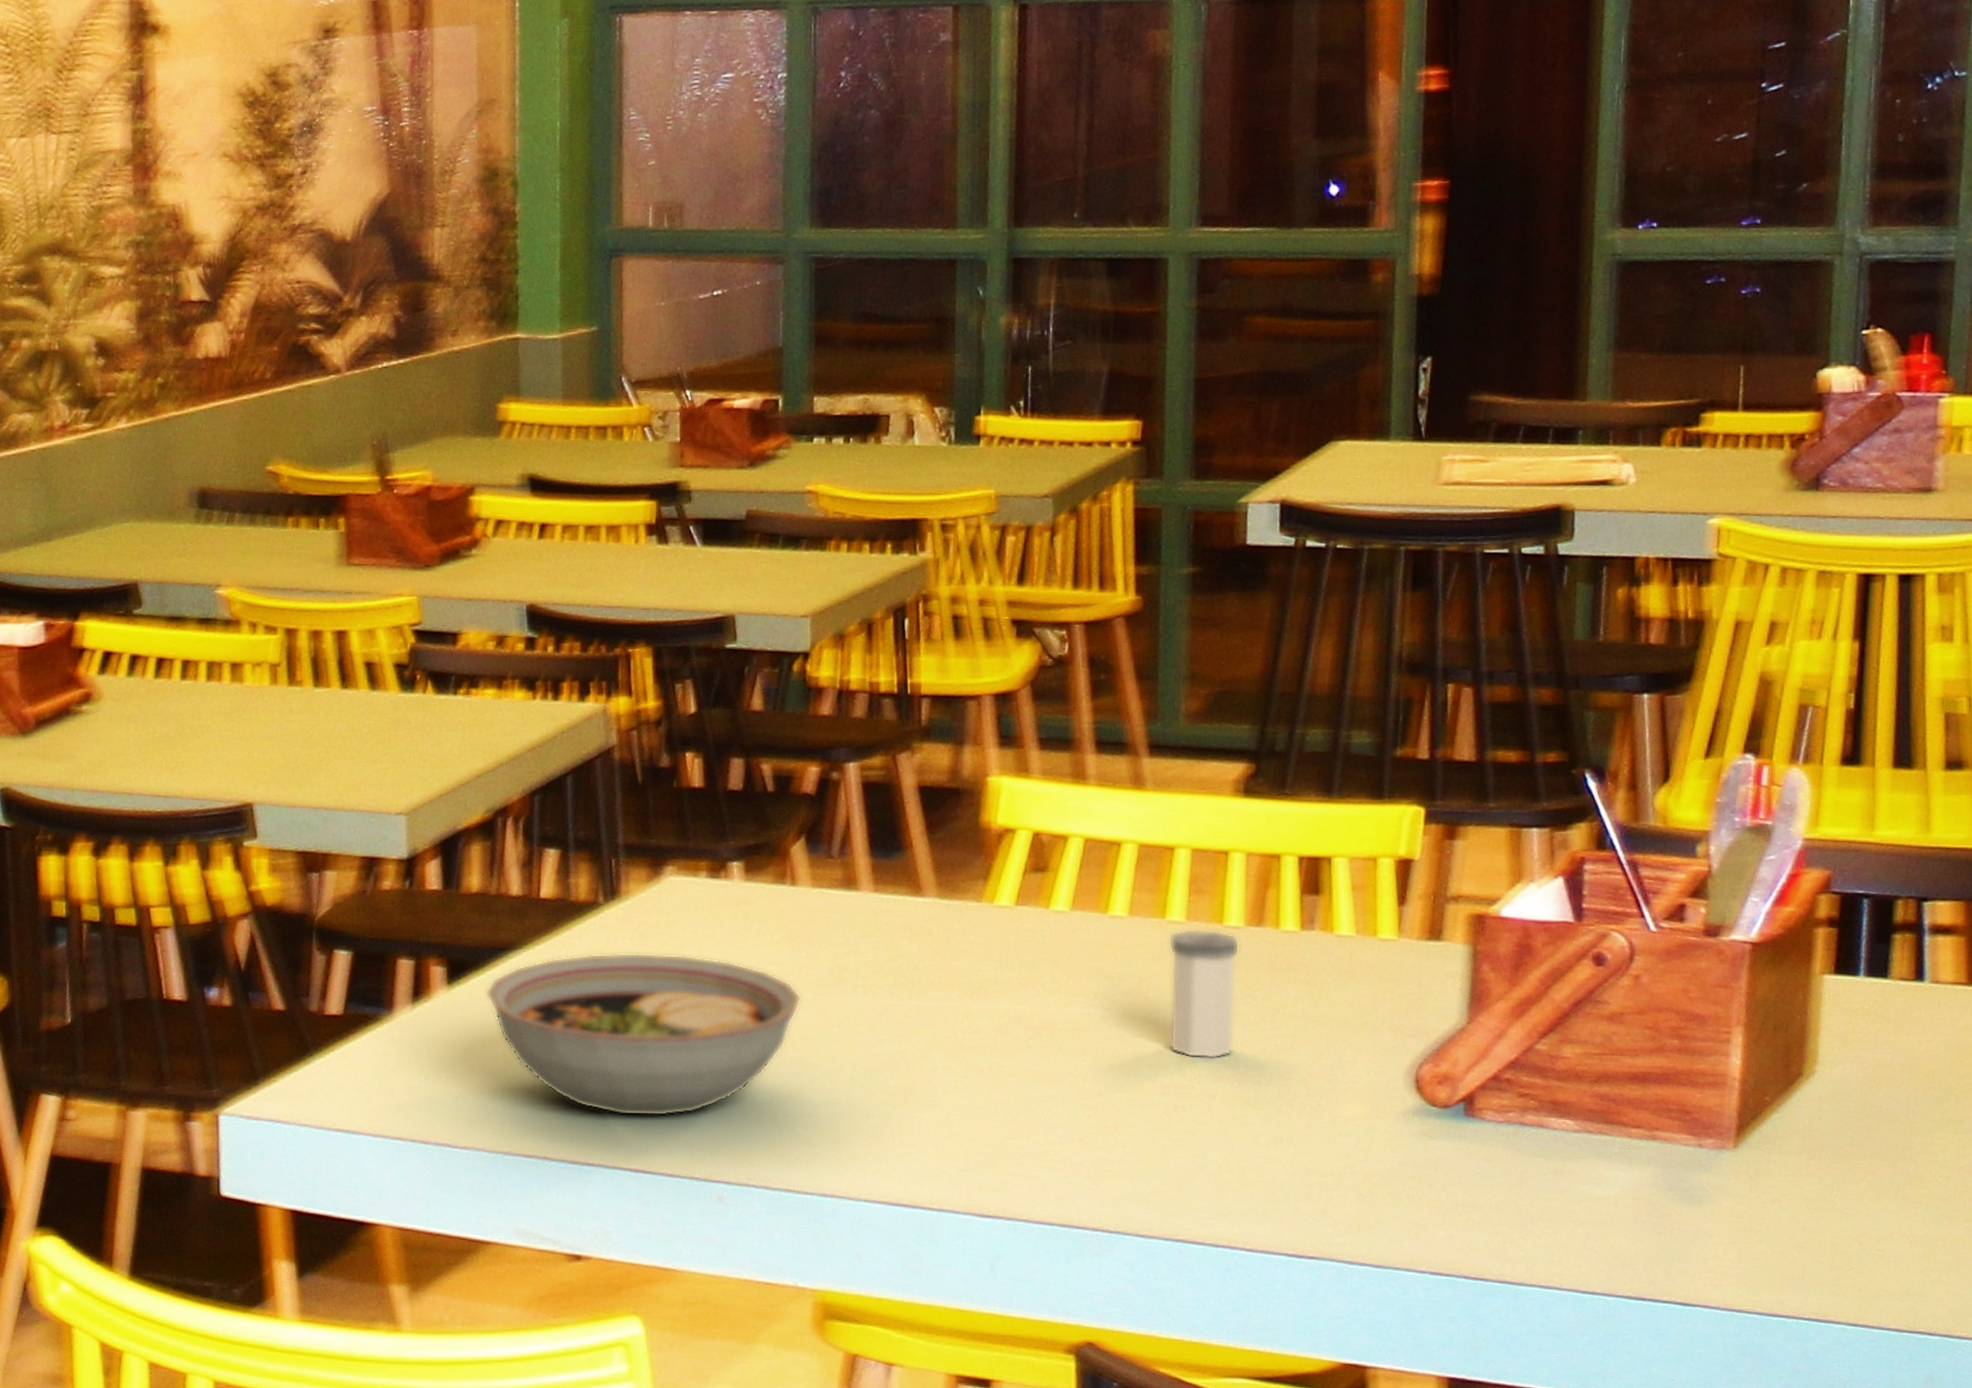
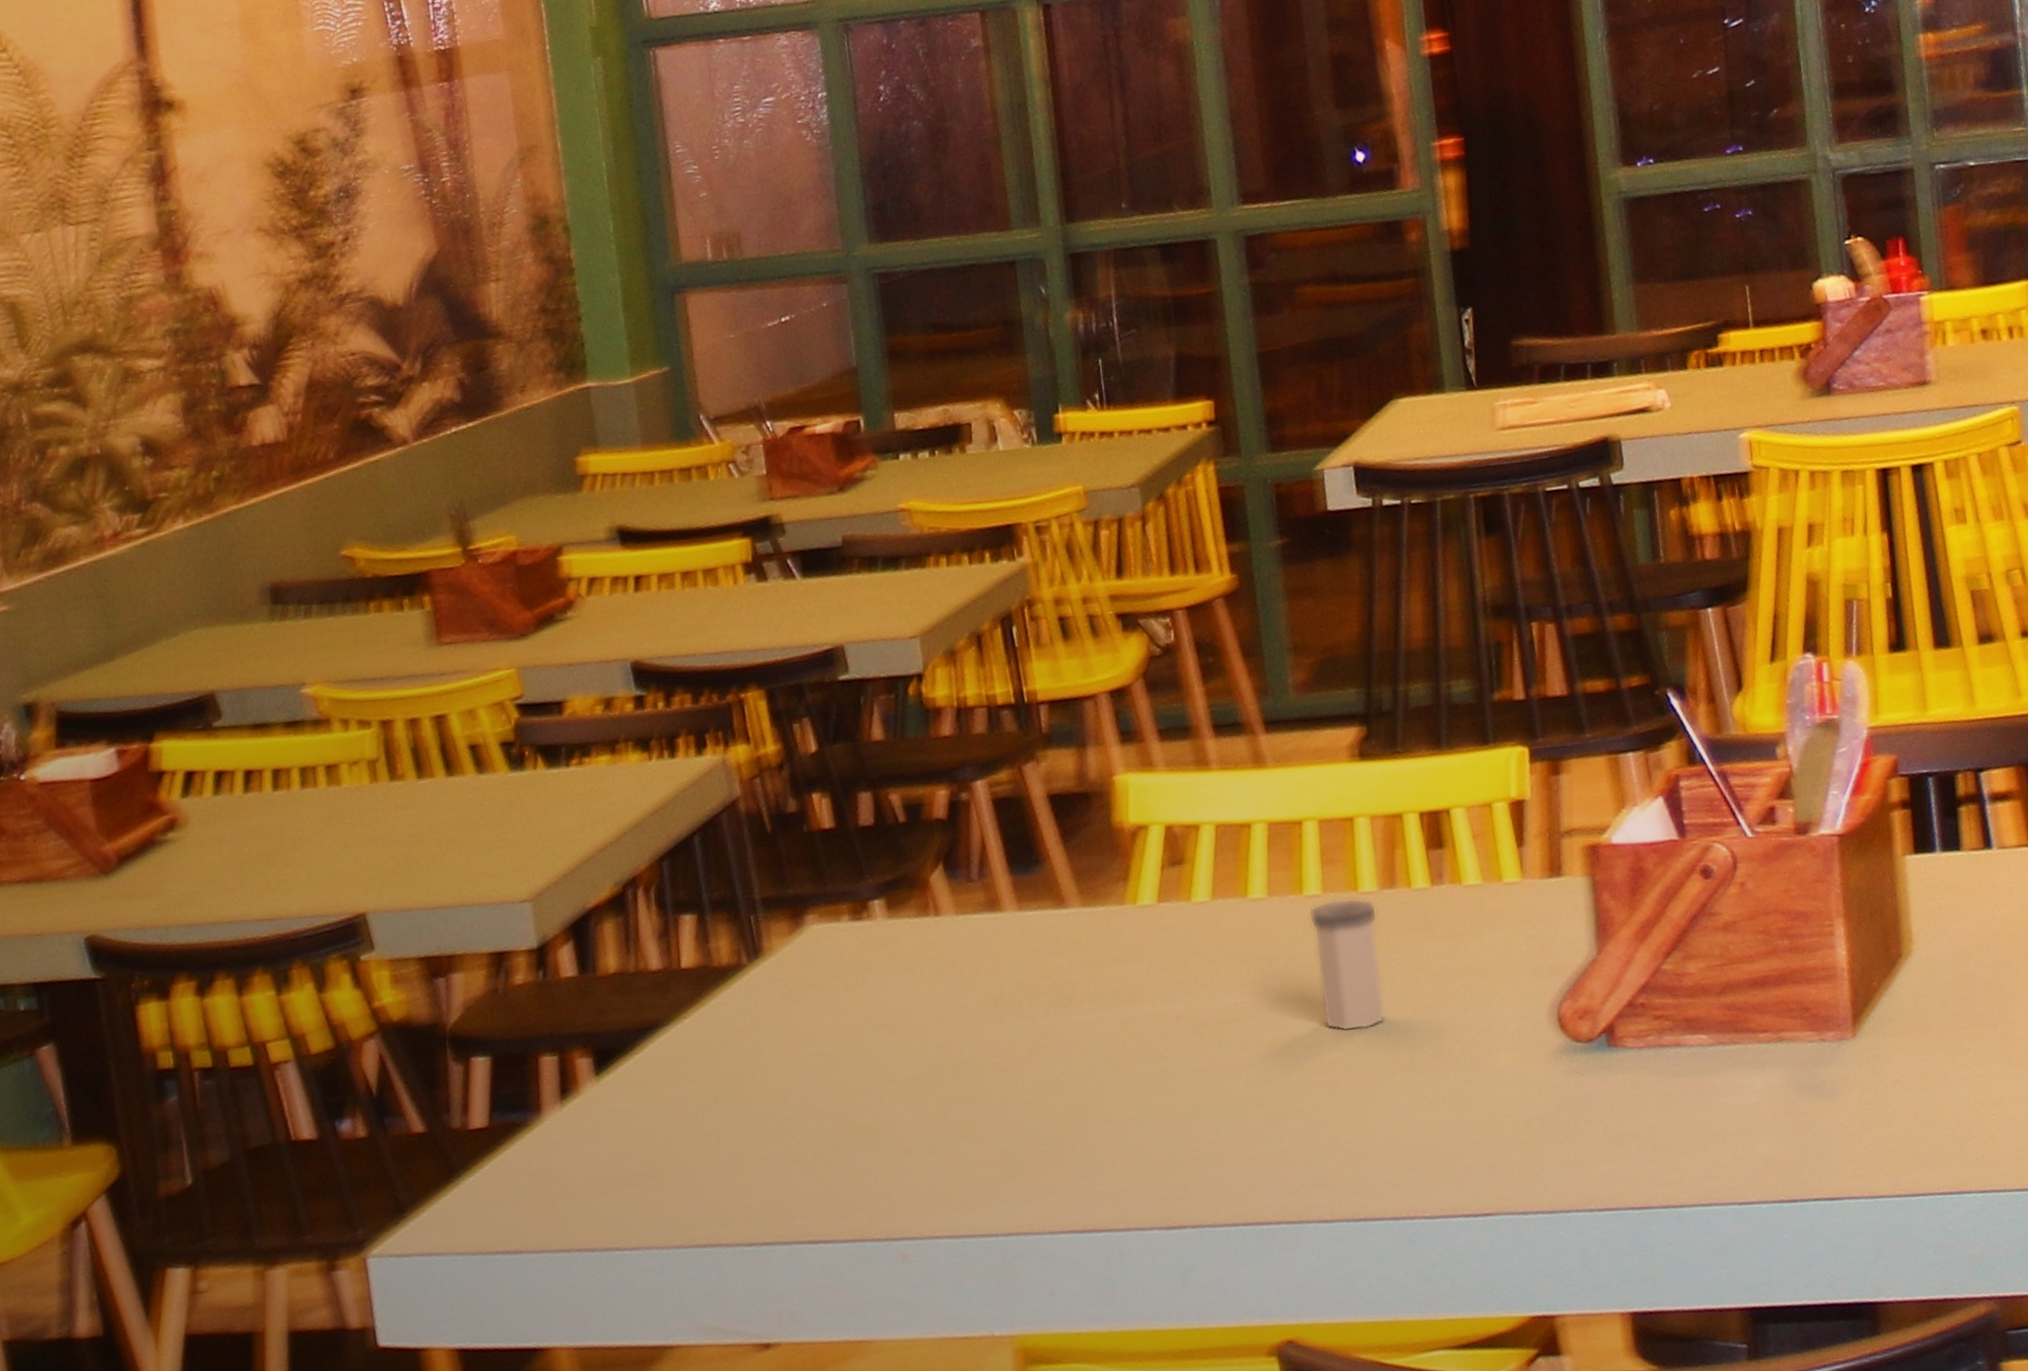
bowl: present [486,952,802,1117] -> none [636,1004,961,1187]

